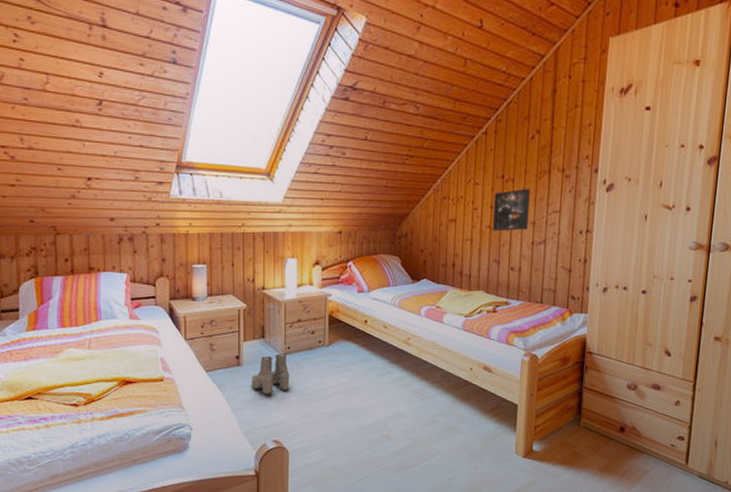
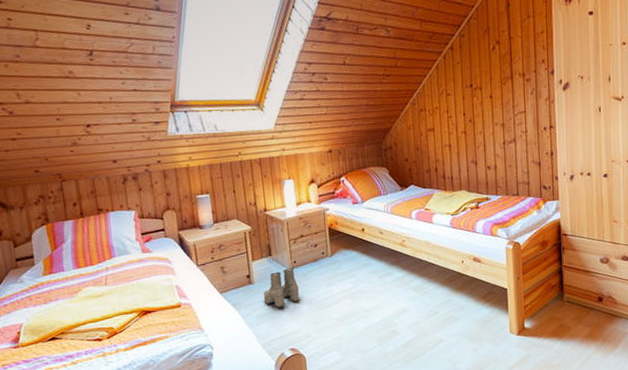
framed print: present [492,188,530,232] -> none [465,94,498,136]

